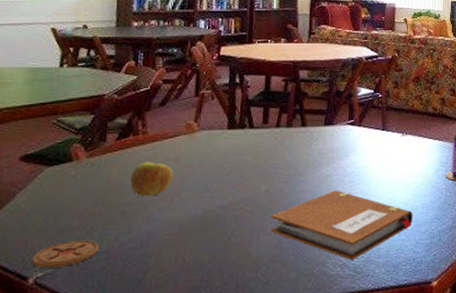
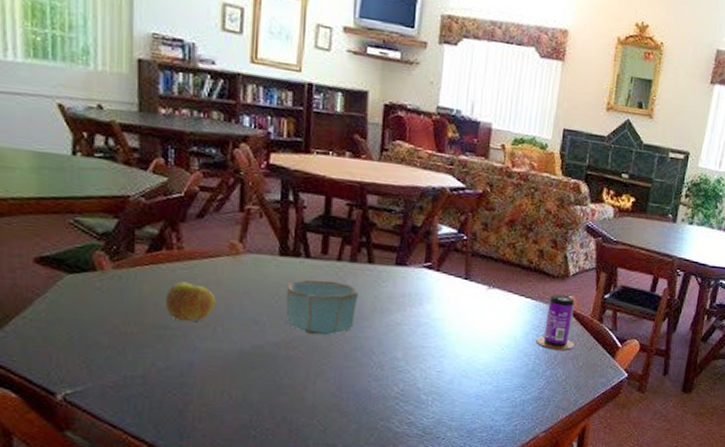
coaster: present [32,240,99,268] -> none [58,359,133,387]
bowl: none [232,145,294,194] -> present [285,280,358,336]
notebook: present [270,190,413,260] -> none [328,341,494,419]

